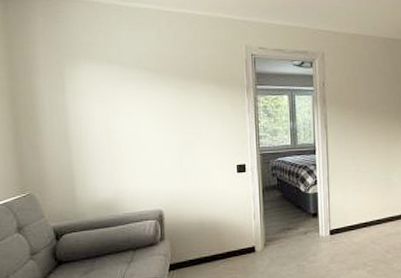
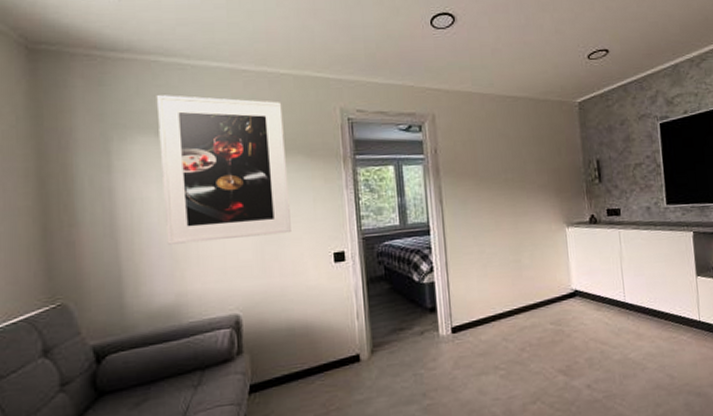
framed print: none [98,31,203,152] -> present [156,95,291,245]

